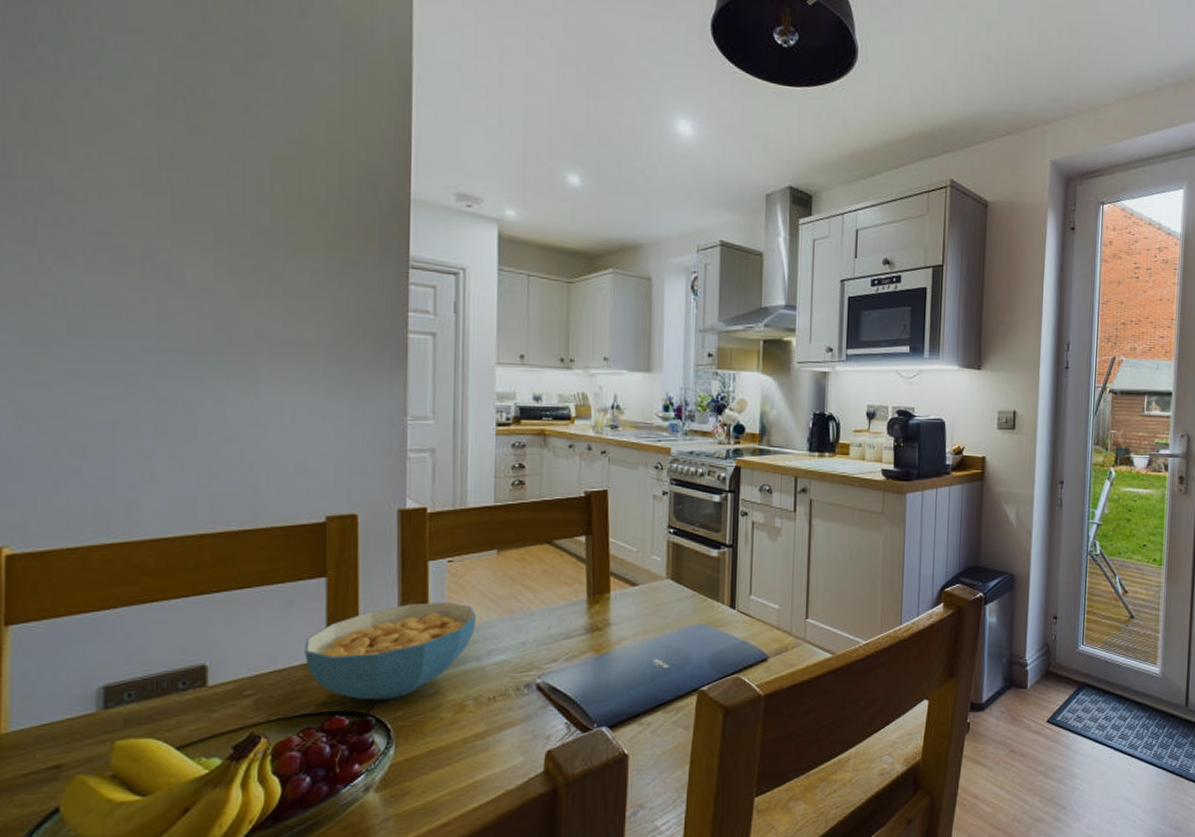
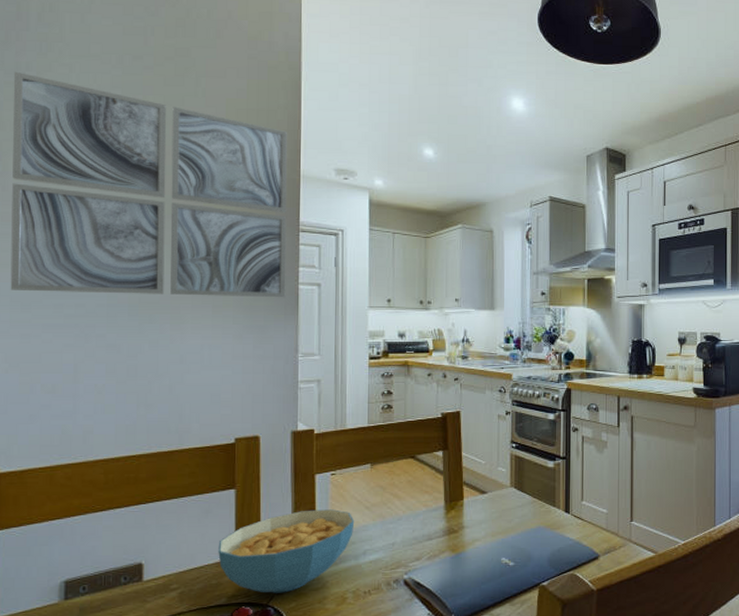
wall art: none [21,42,395,349] -> present [10,71,288,298]

